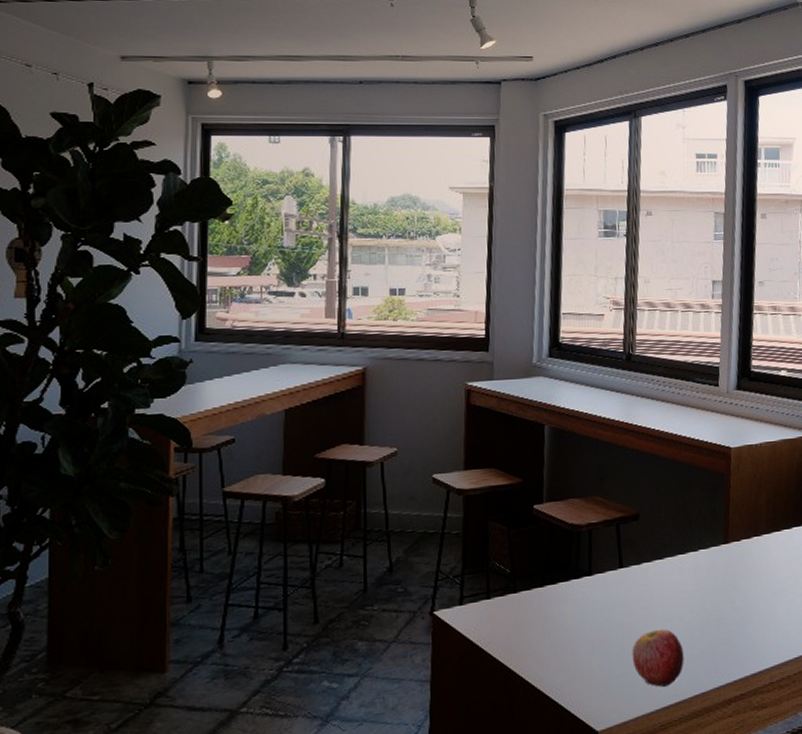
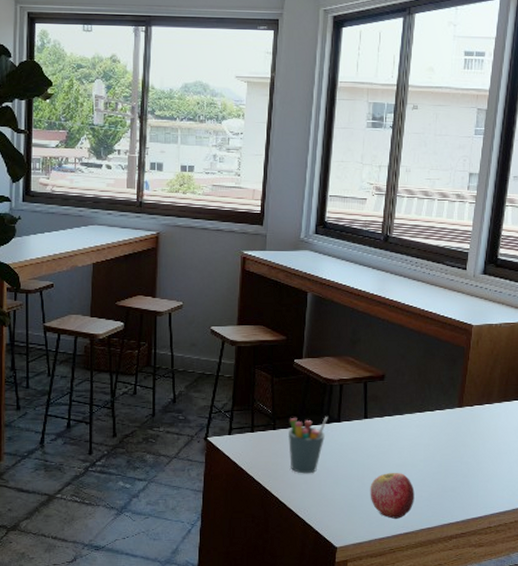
pen holder: none [531,570,578,644] -> present [287,417,328,474]

